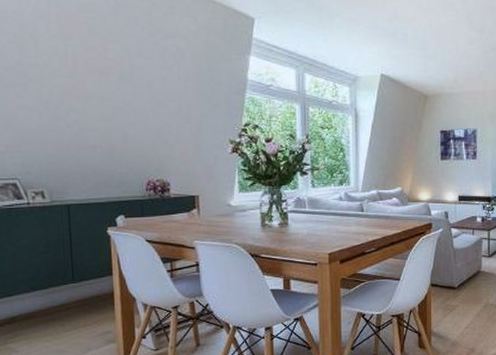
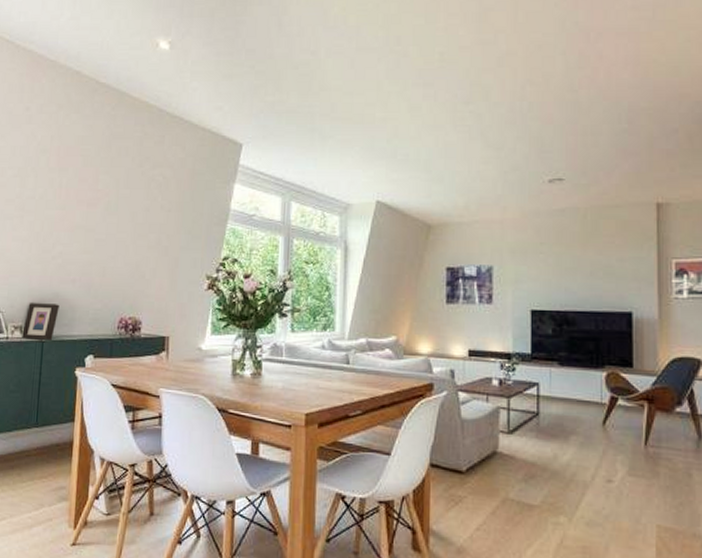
picture frame: none [44,169,82,204] -> present [22,303,60,340]

